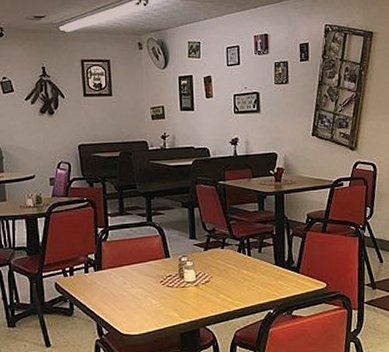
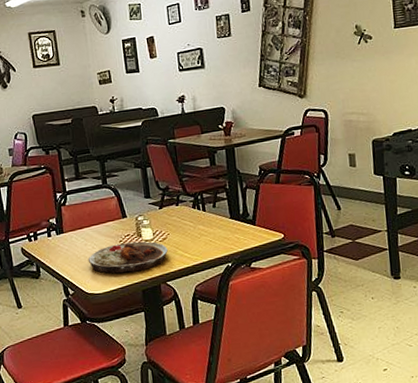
plate: none [125,283,210,315] -> present [88,241,168,274]

